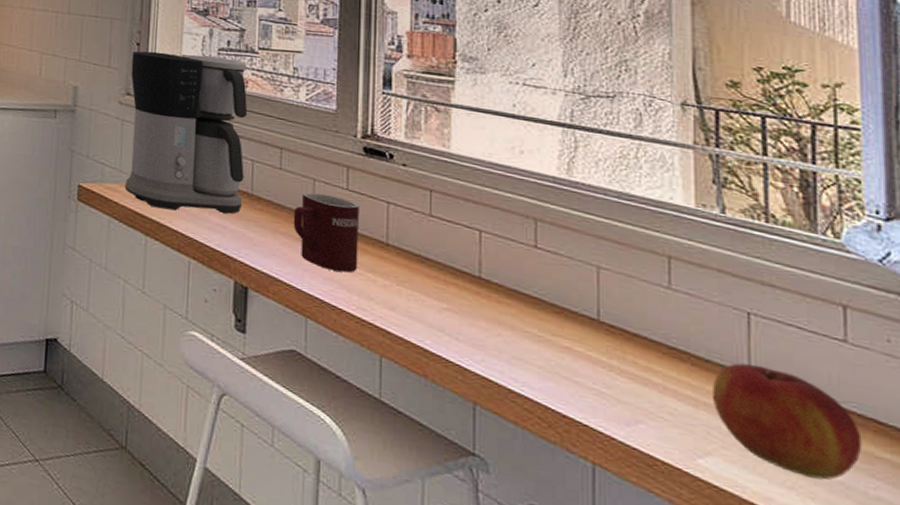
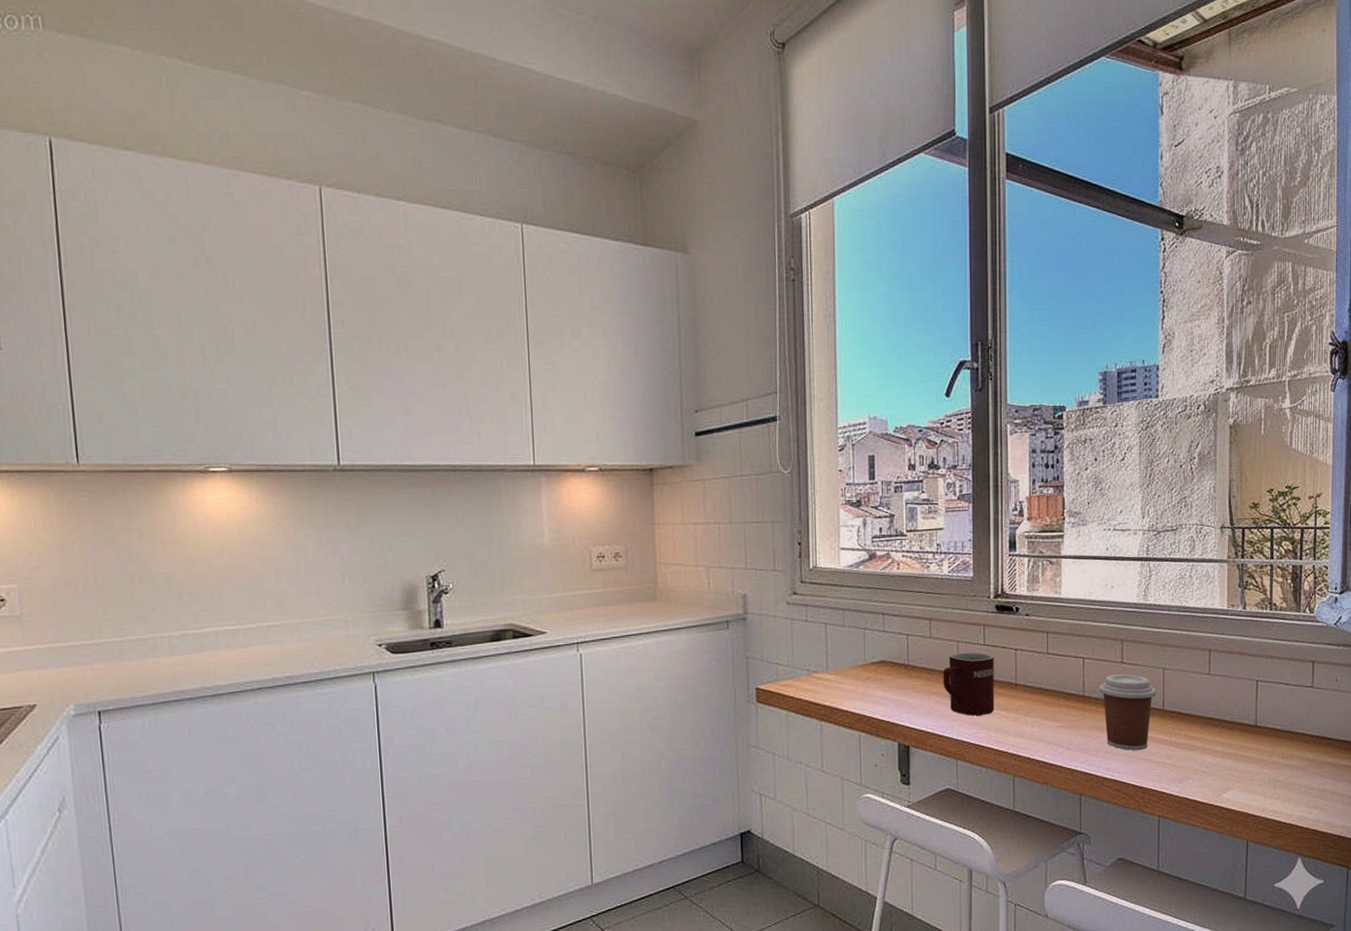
coffee maker: present [124,51,248,214] -> none [795,544,901,694]
coffee cup: none [501,259,586,367] -> present [1098,674,1156,750]
apple: present [711,363,863,480] -> none [1233,717,1318,788]

